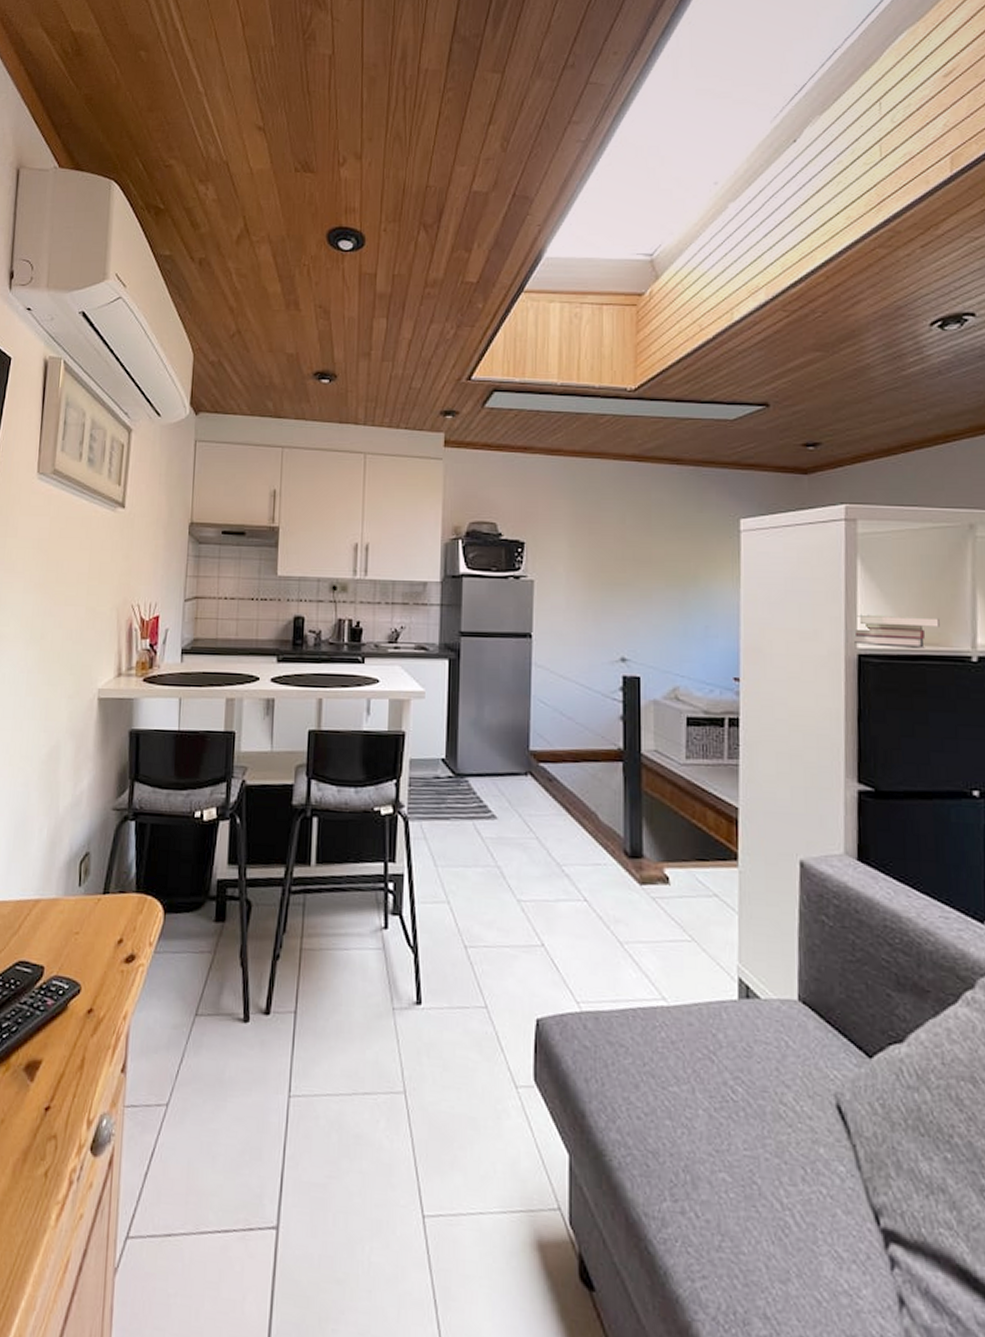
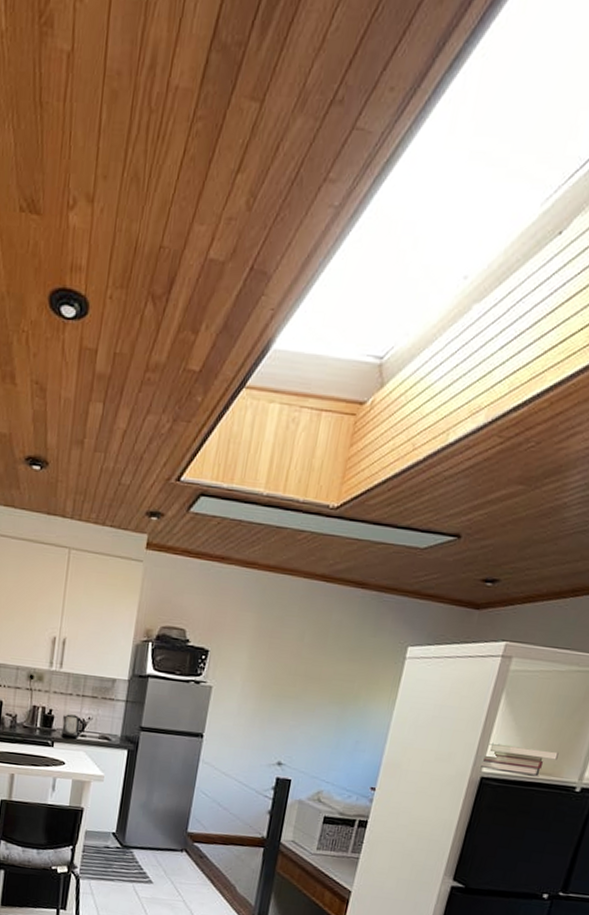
kettle: none [372,625,398,654] -> present [61,714,85,741]

